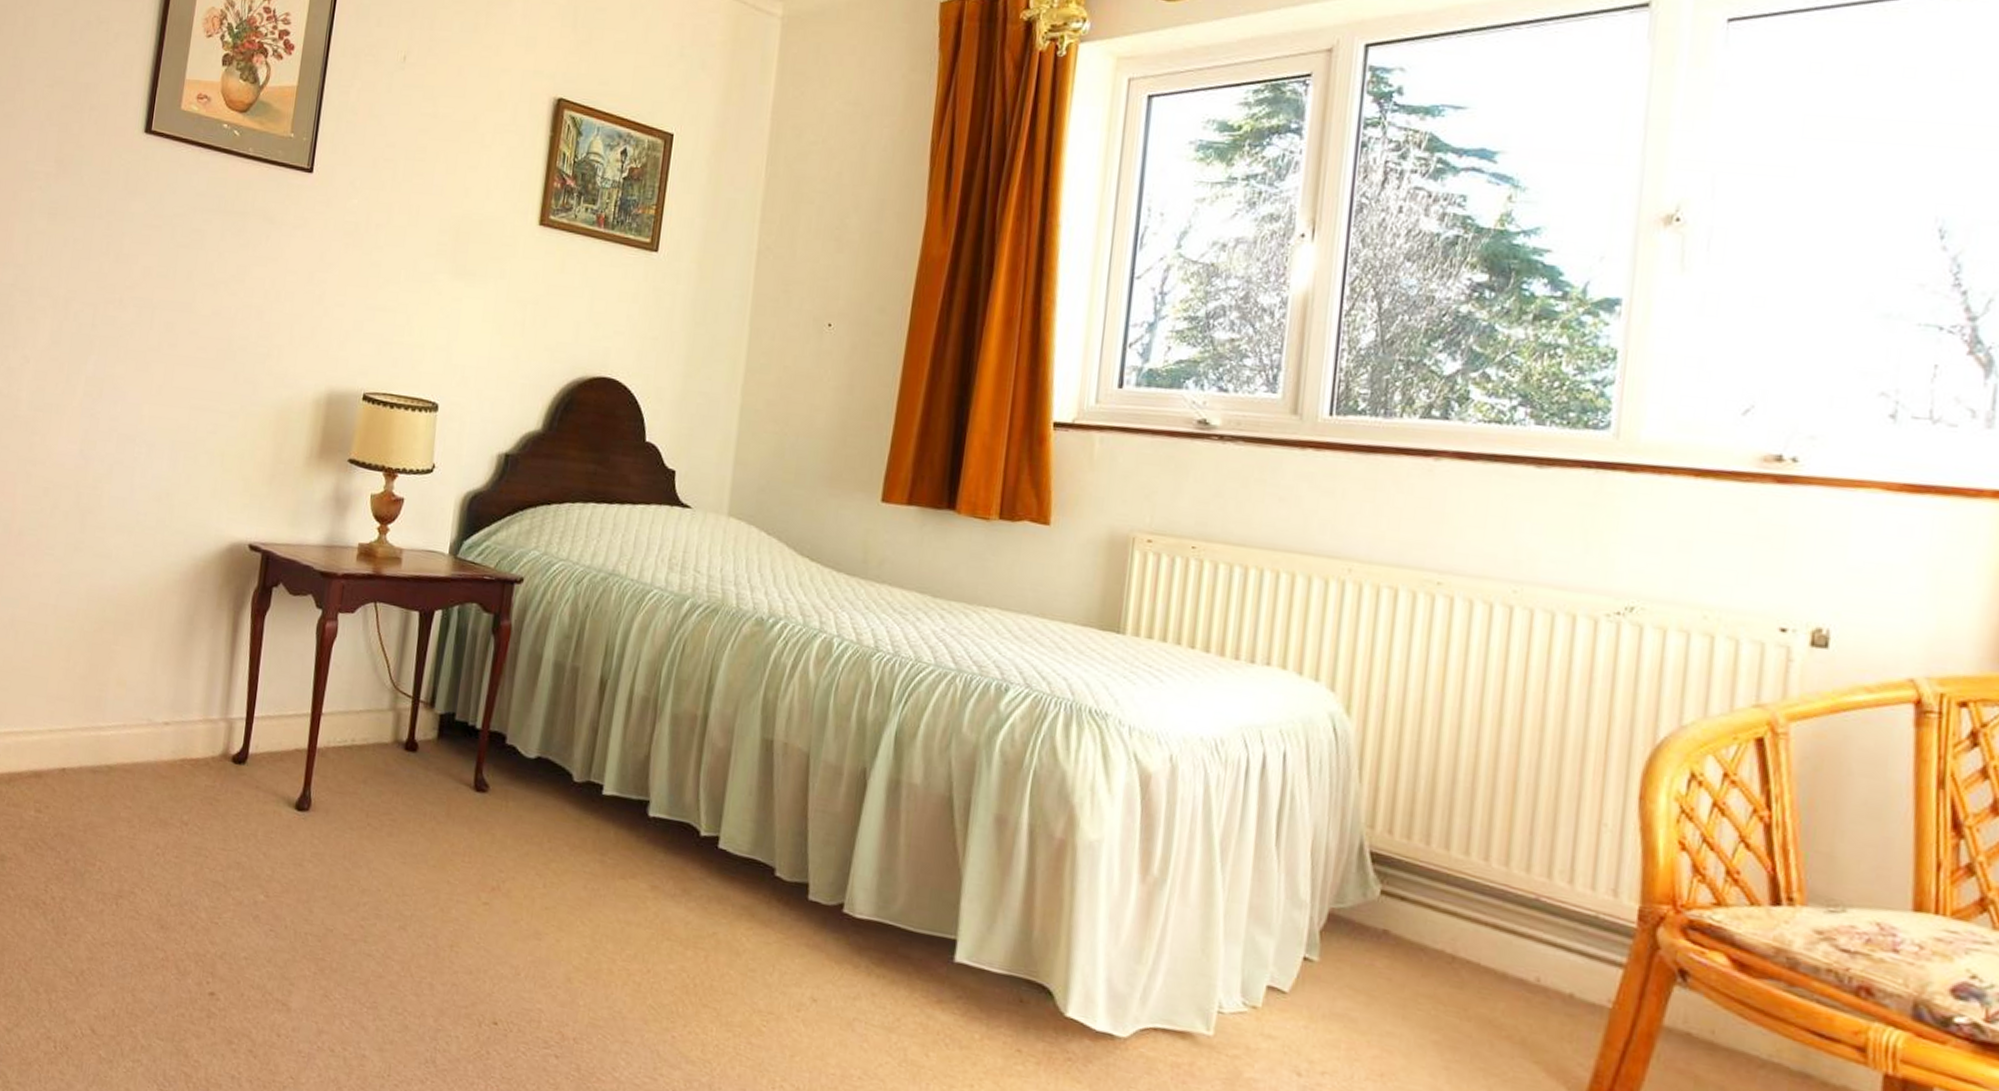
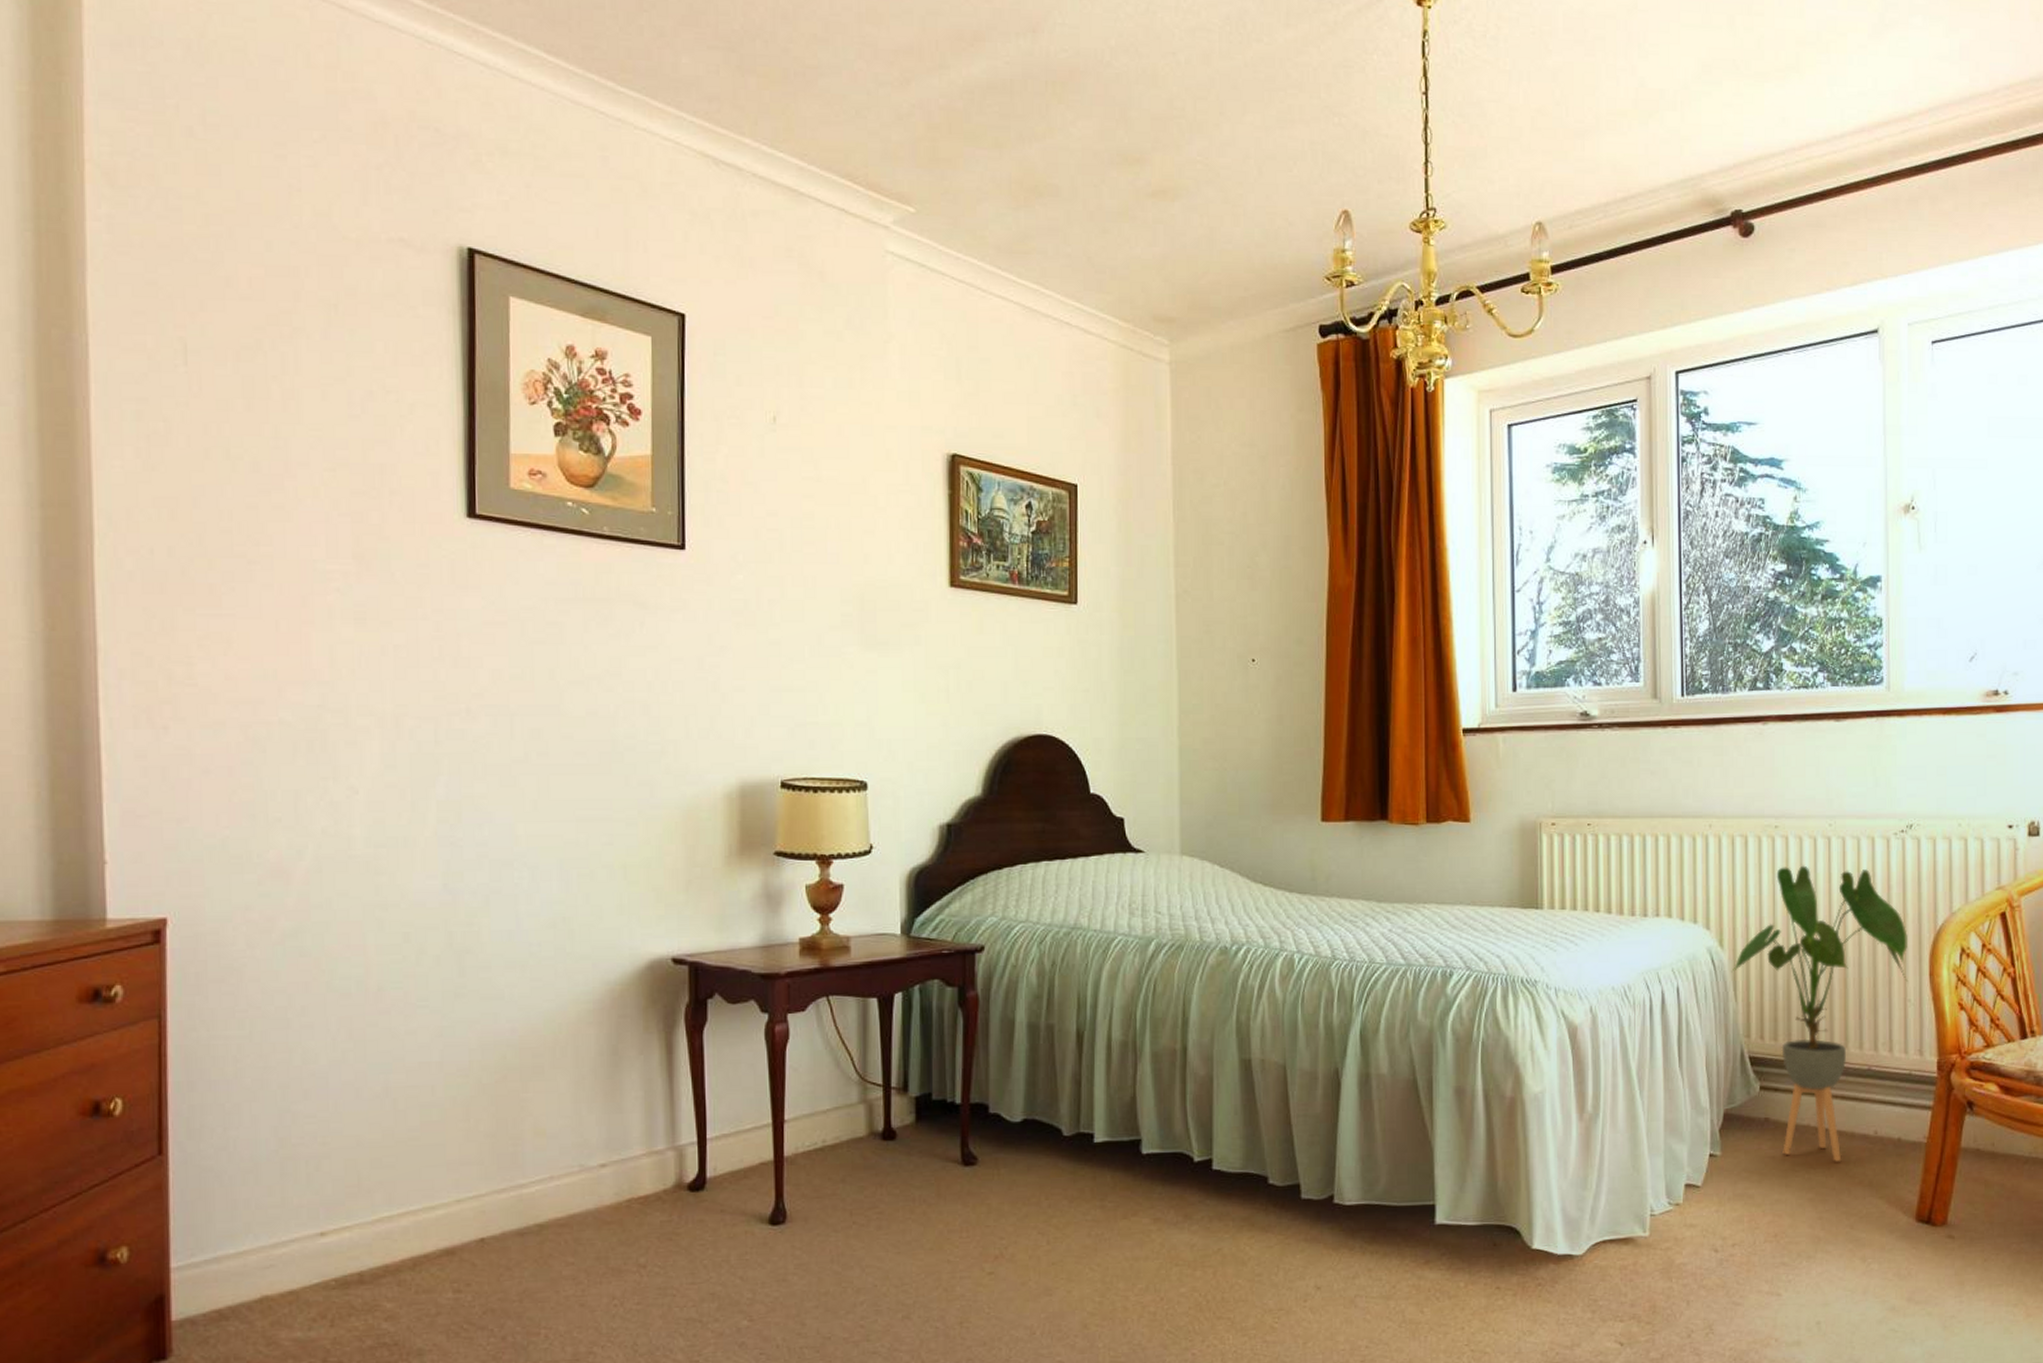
house plant: none [1358,632,1612,1005] -> present [1731,865,1909,1162]

